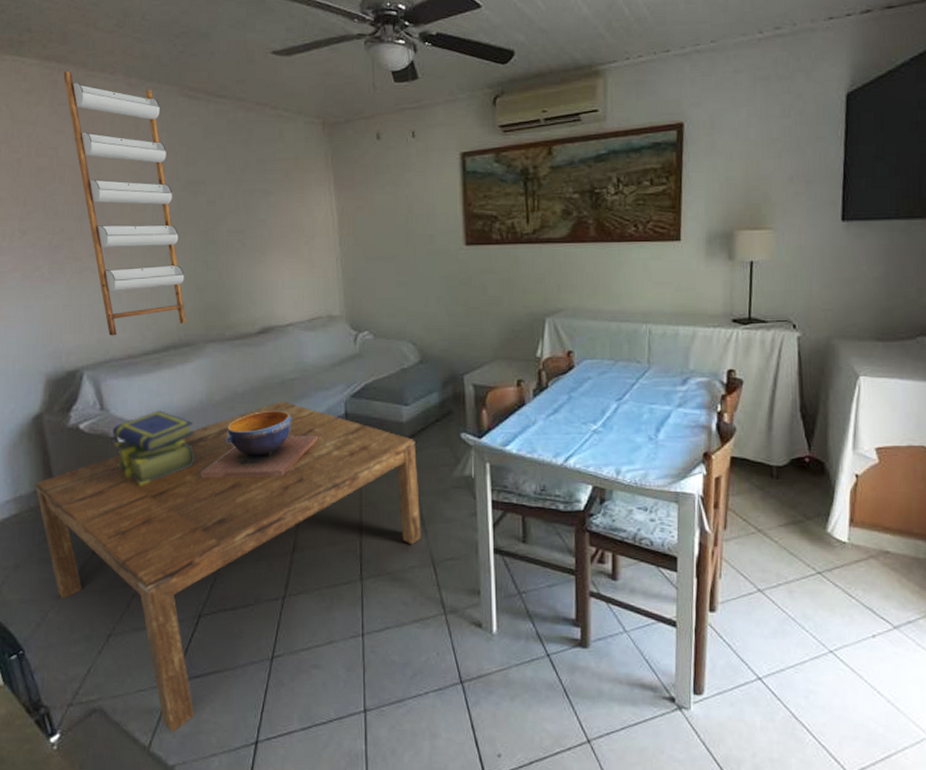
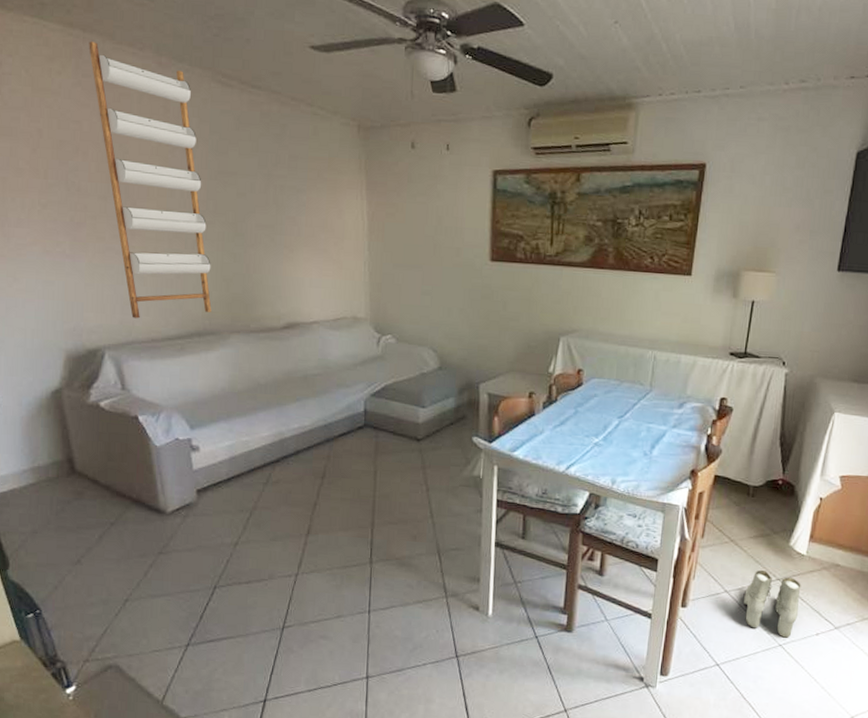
coffee table: present [35,401,421,733] -> none [53,394,430,690]
stack of books: present [112,410,194,485] -> none [133,394,216,464]
decorative bowl: present [201,410,319,478] -> none [221,402,338,465]
boots: none [781,562,848,642] -> present [744,569,801,638]

